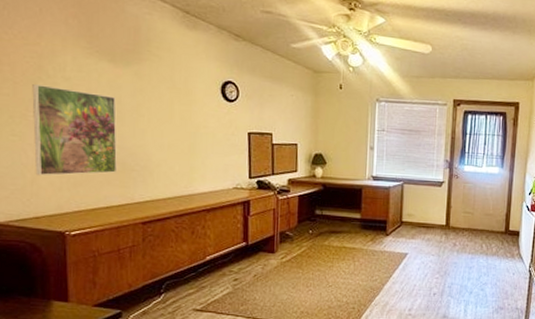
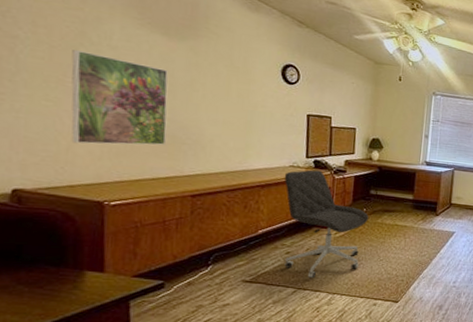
office chair: none [228,191,315,307] -> present [284,169,369,279]

